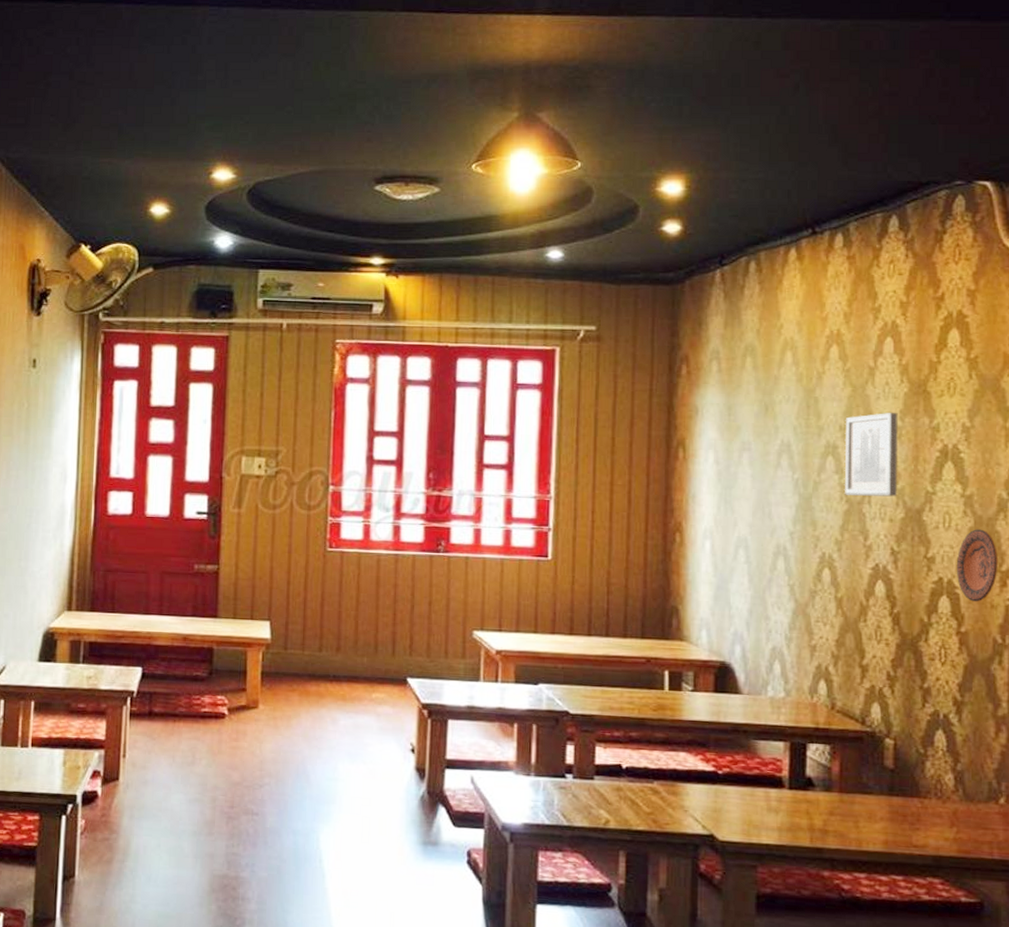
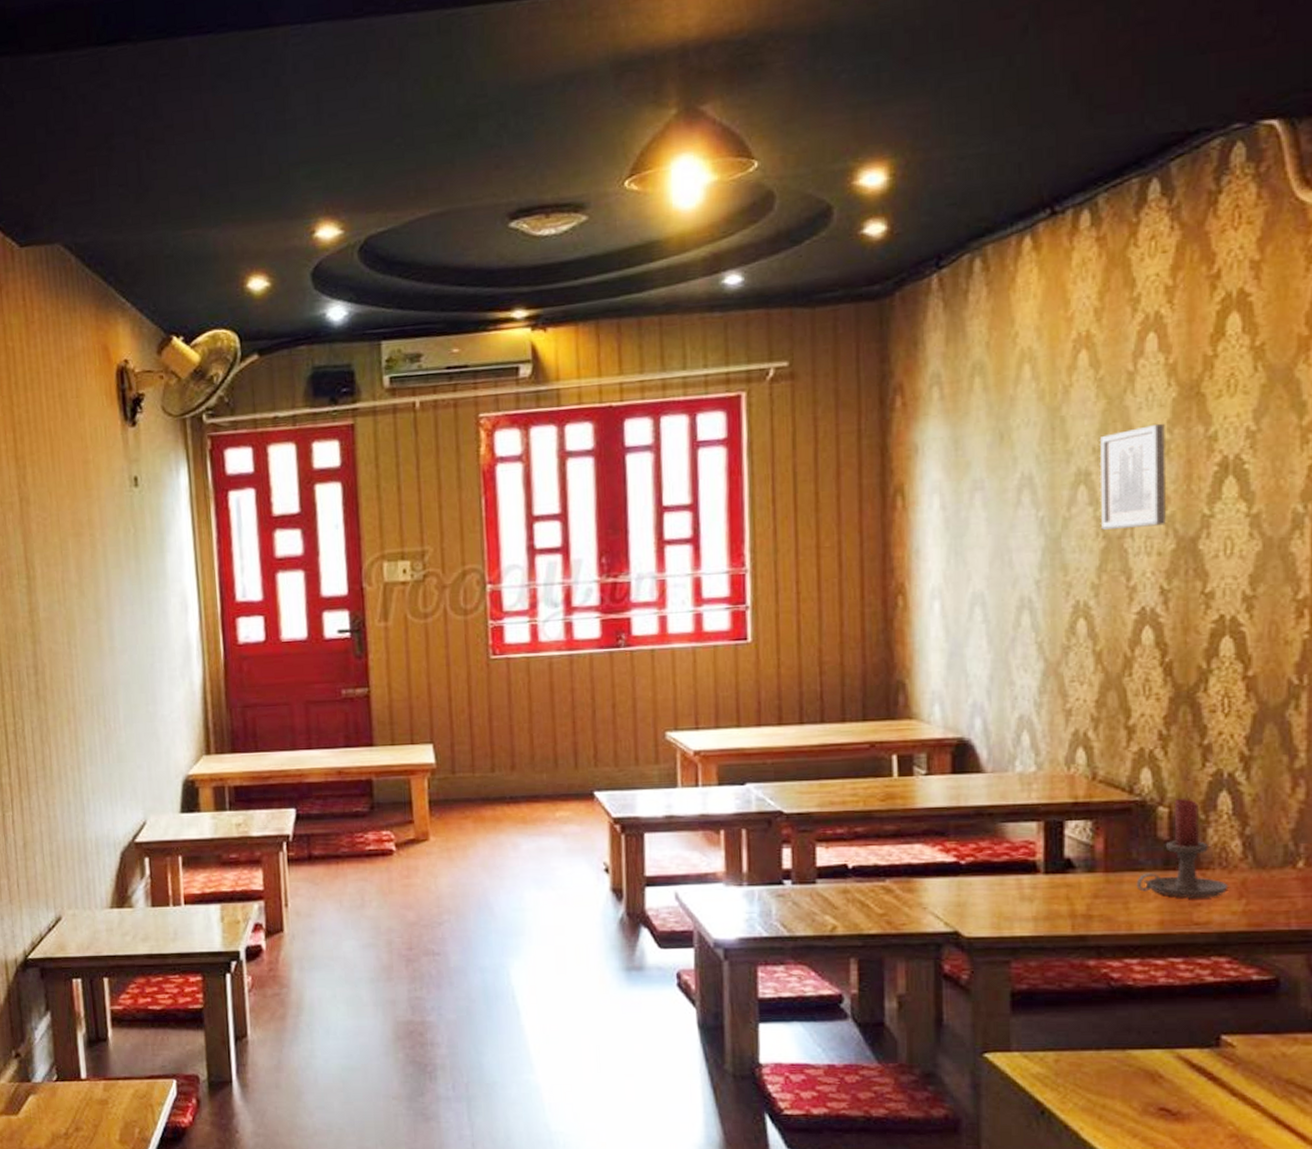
candle holder: none [865,732,942,823] -> present [1136,798,1229,898]
decorative plate: present [957,529,997,602] -> none [1242,552,1292,640]

